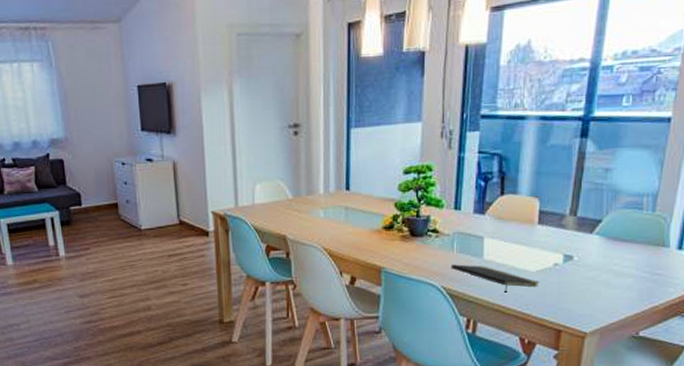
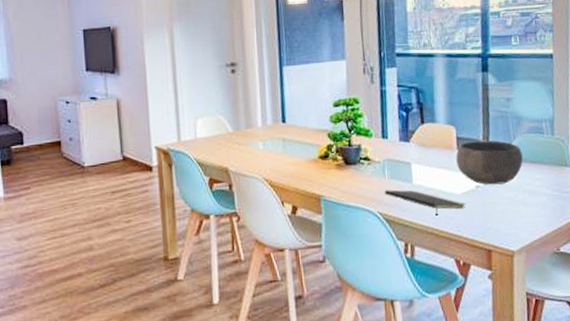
bowl: none [535,215,613,264] -> present [456,140,523,185]

